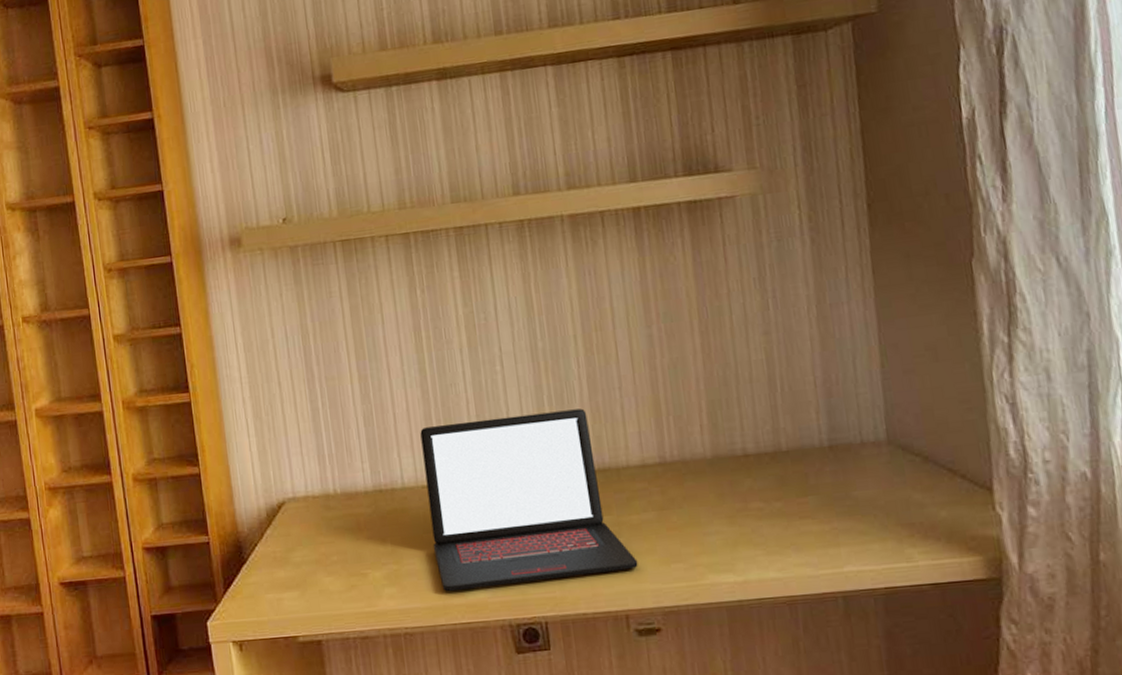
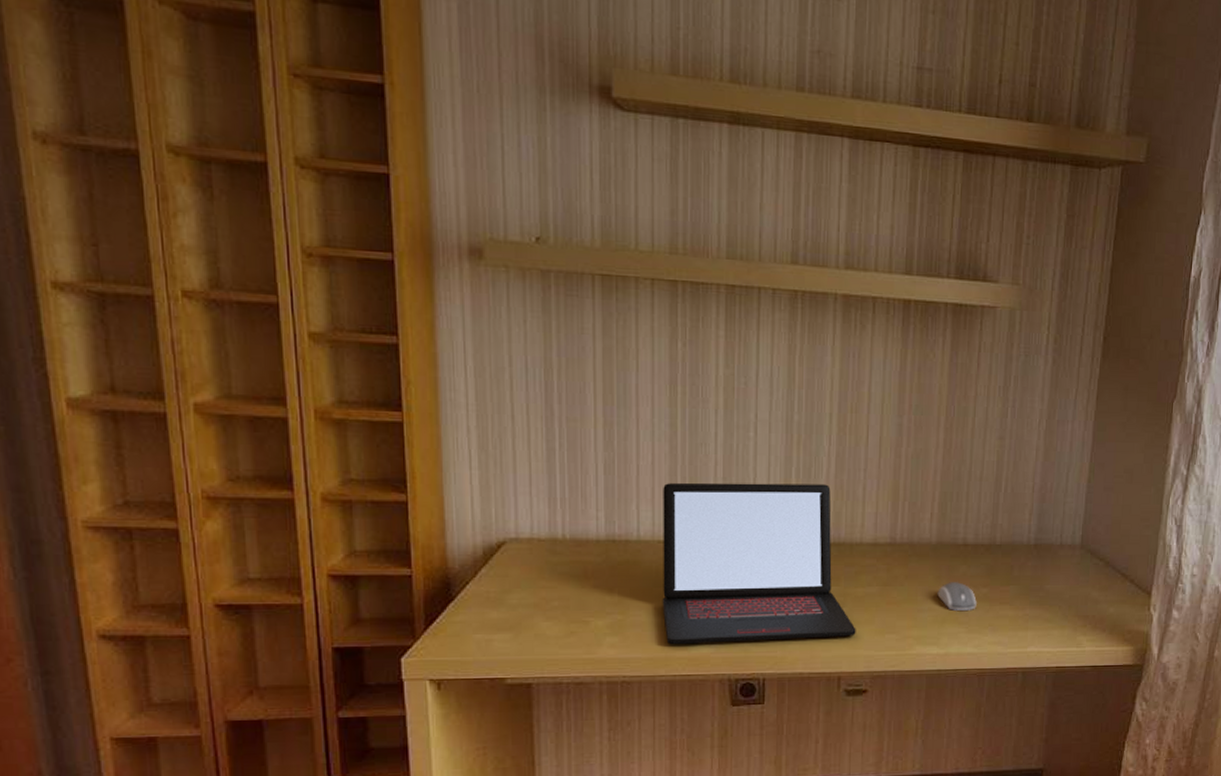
computer mouse: none [722,498,772,531] -> present [937,582,977,610]

